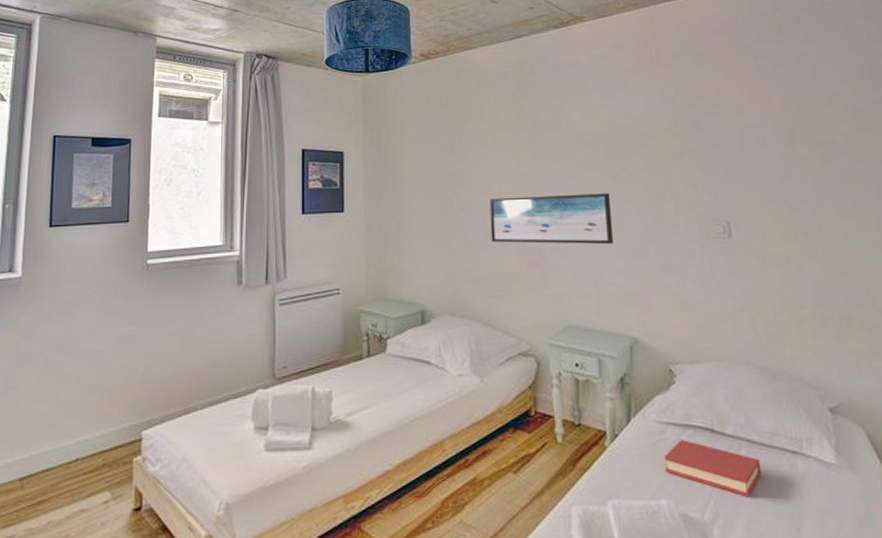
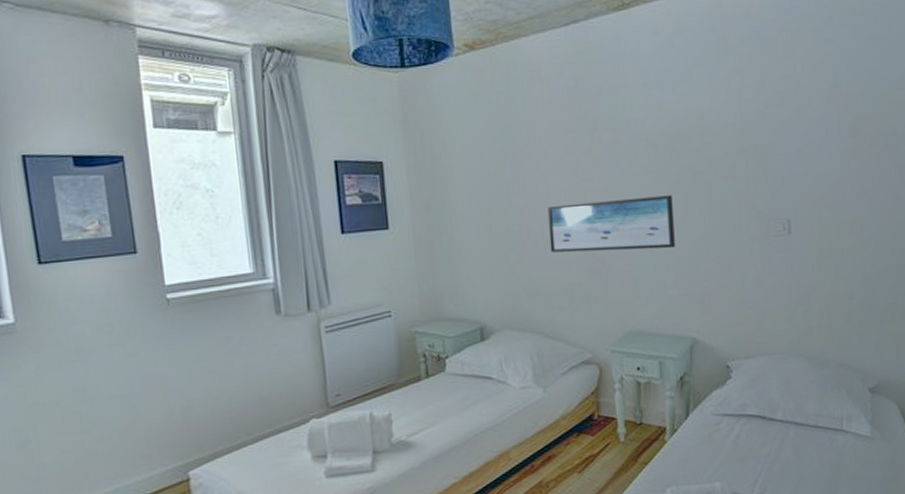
hardback book: present [664,440,762,497] -> none [720,428,806,472]

